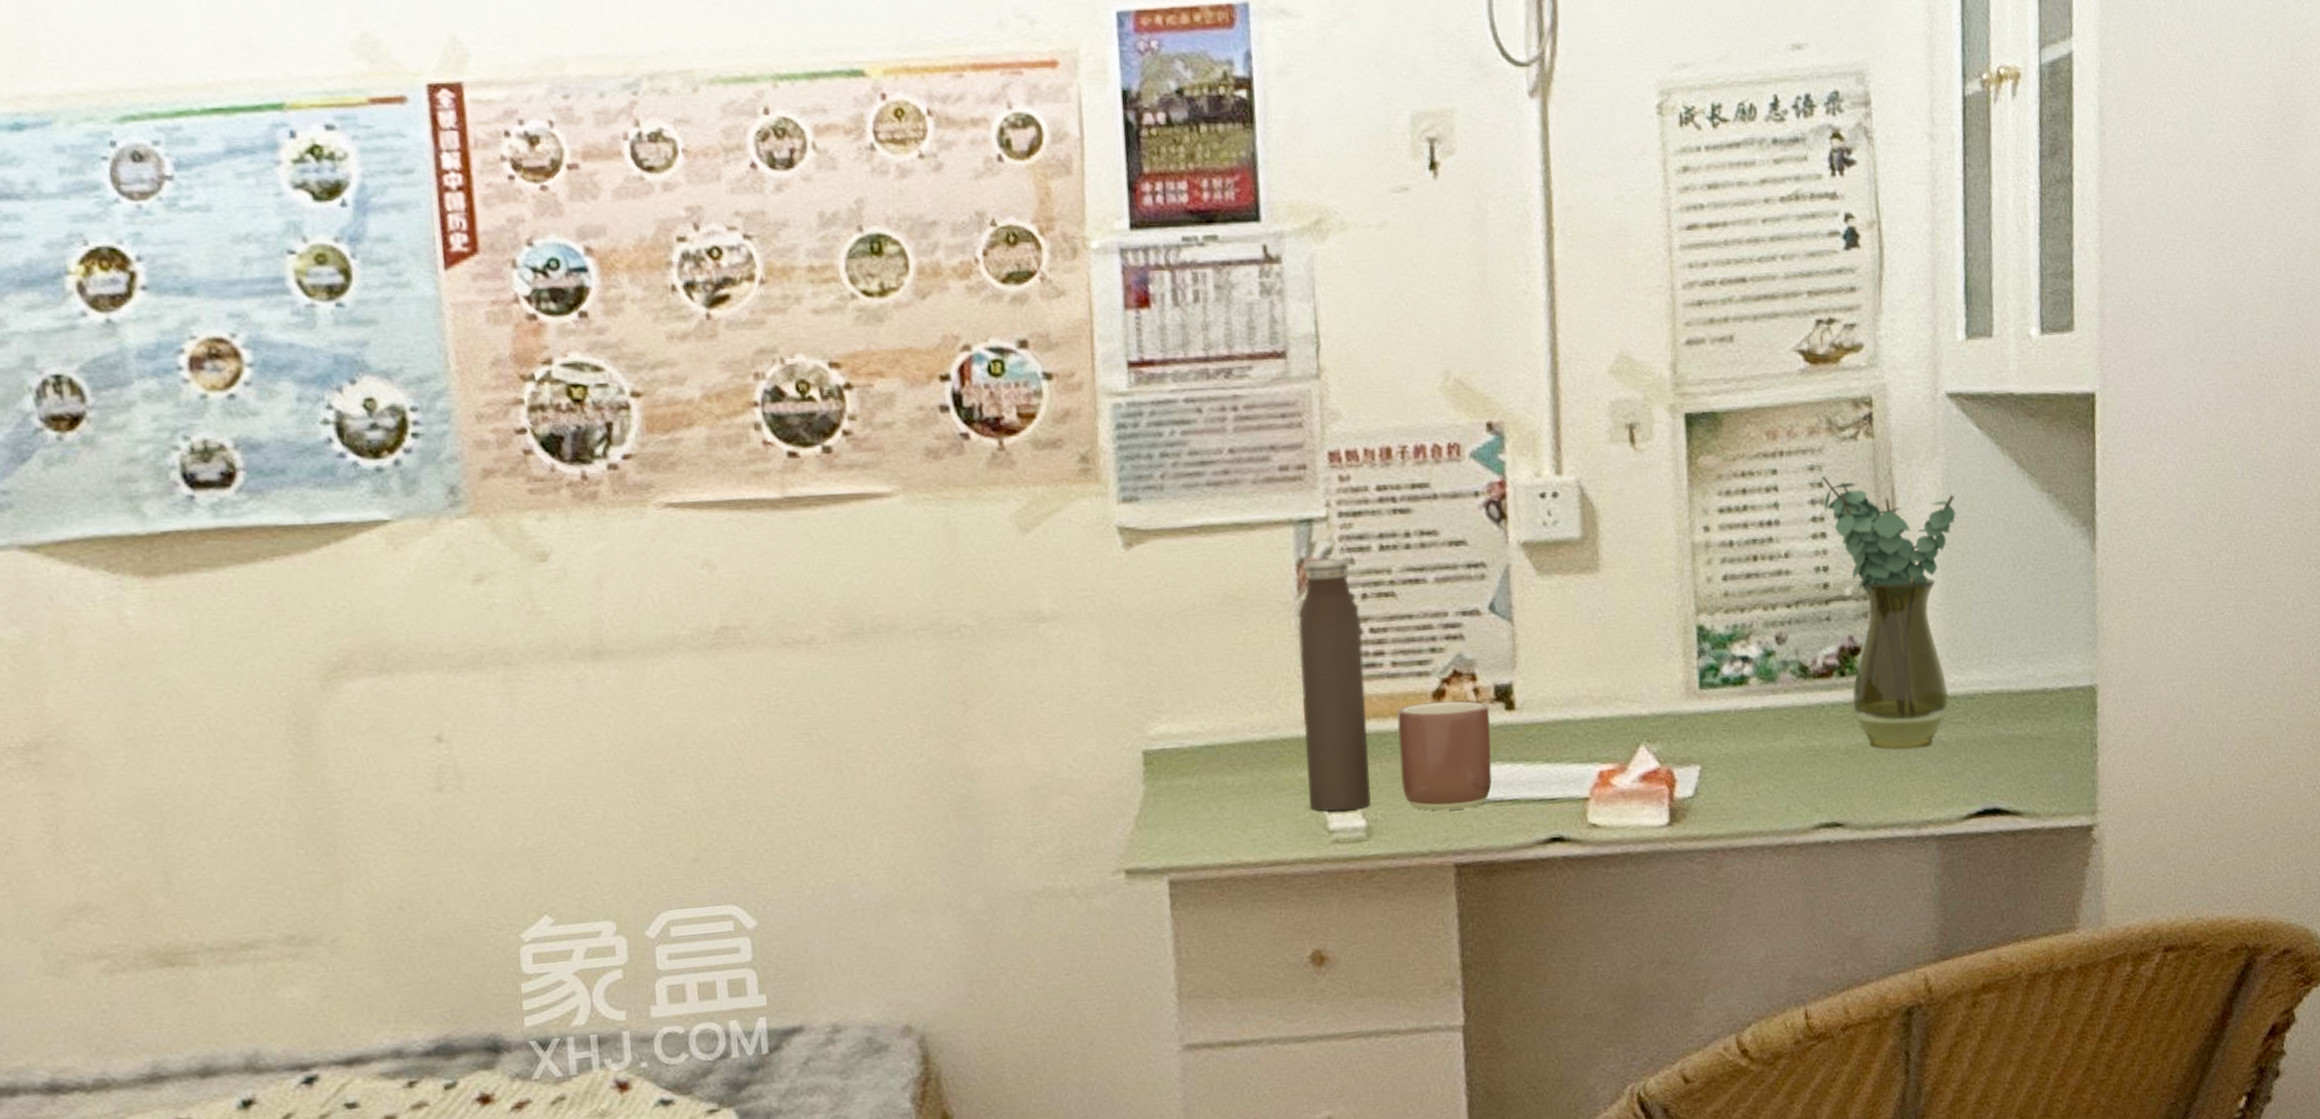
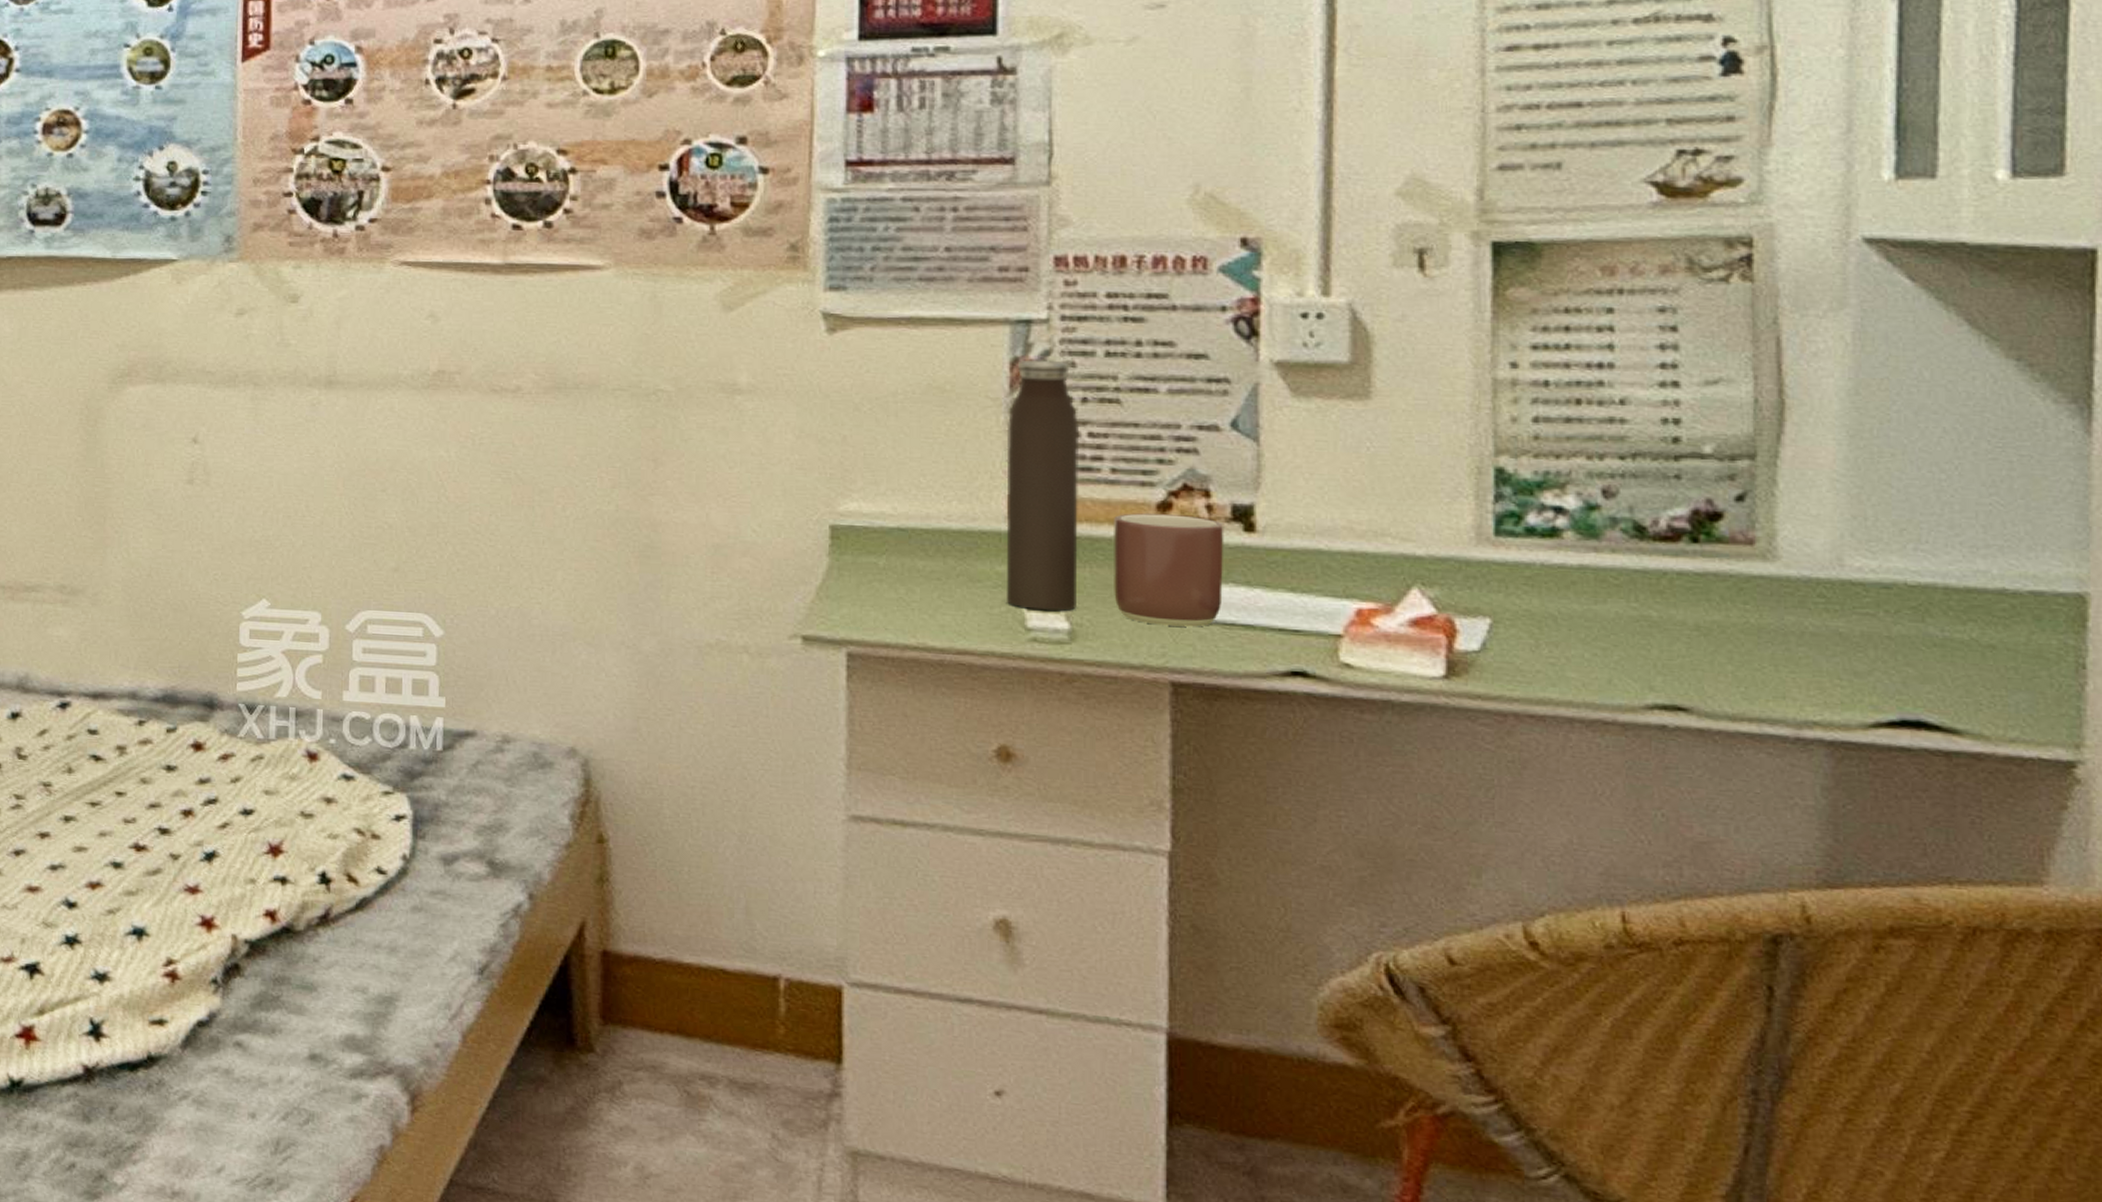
vase: present [1821,475,1956,750] -> none [1676,319,1872,637]

